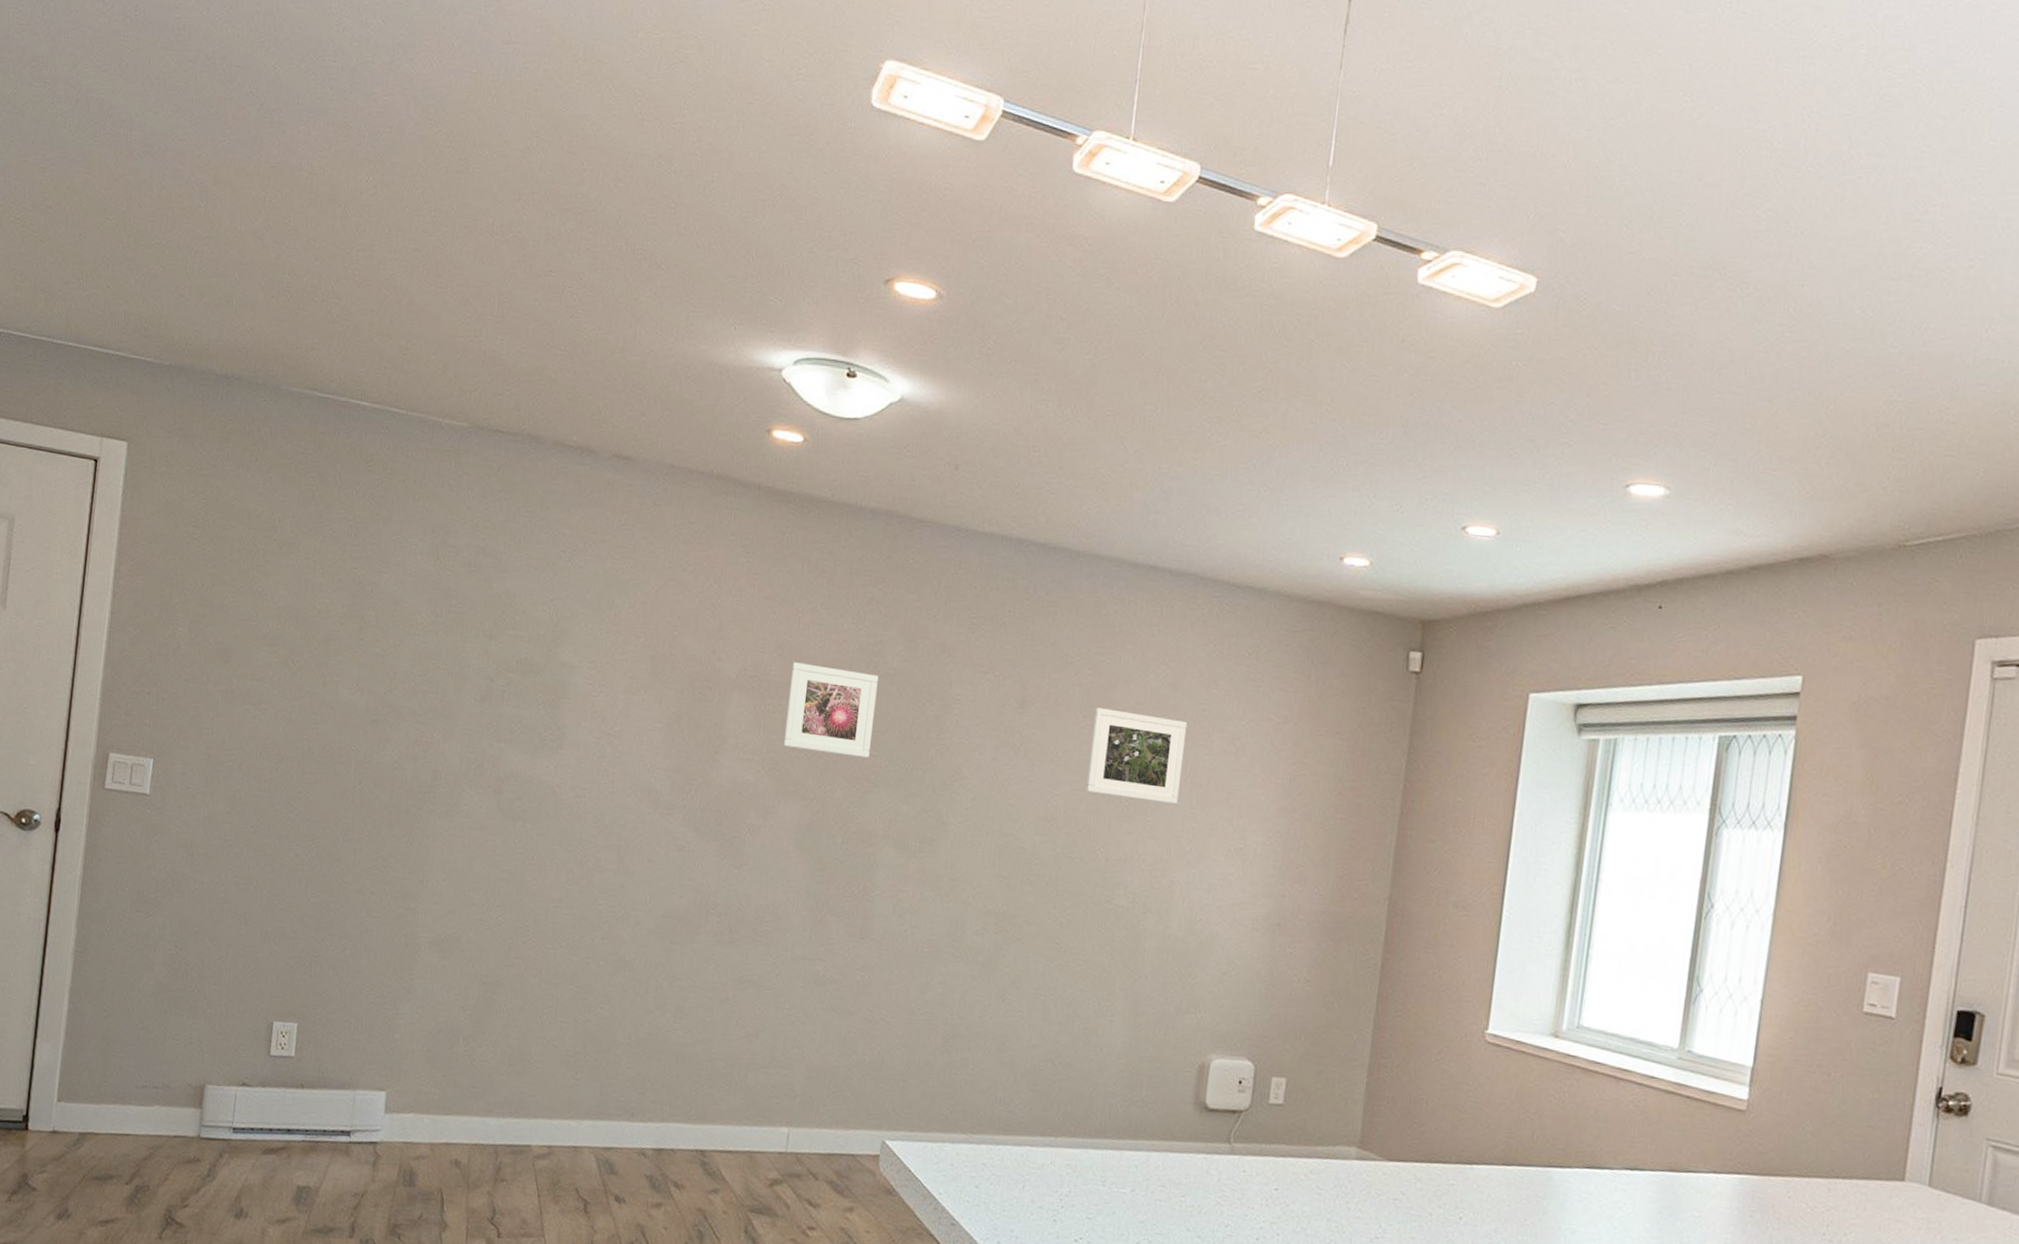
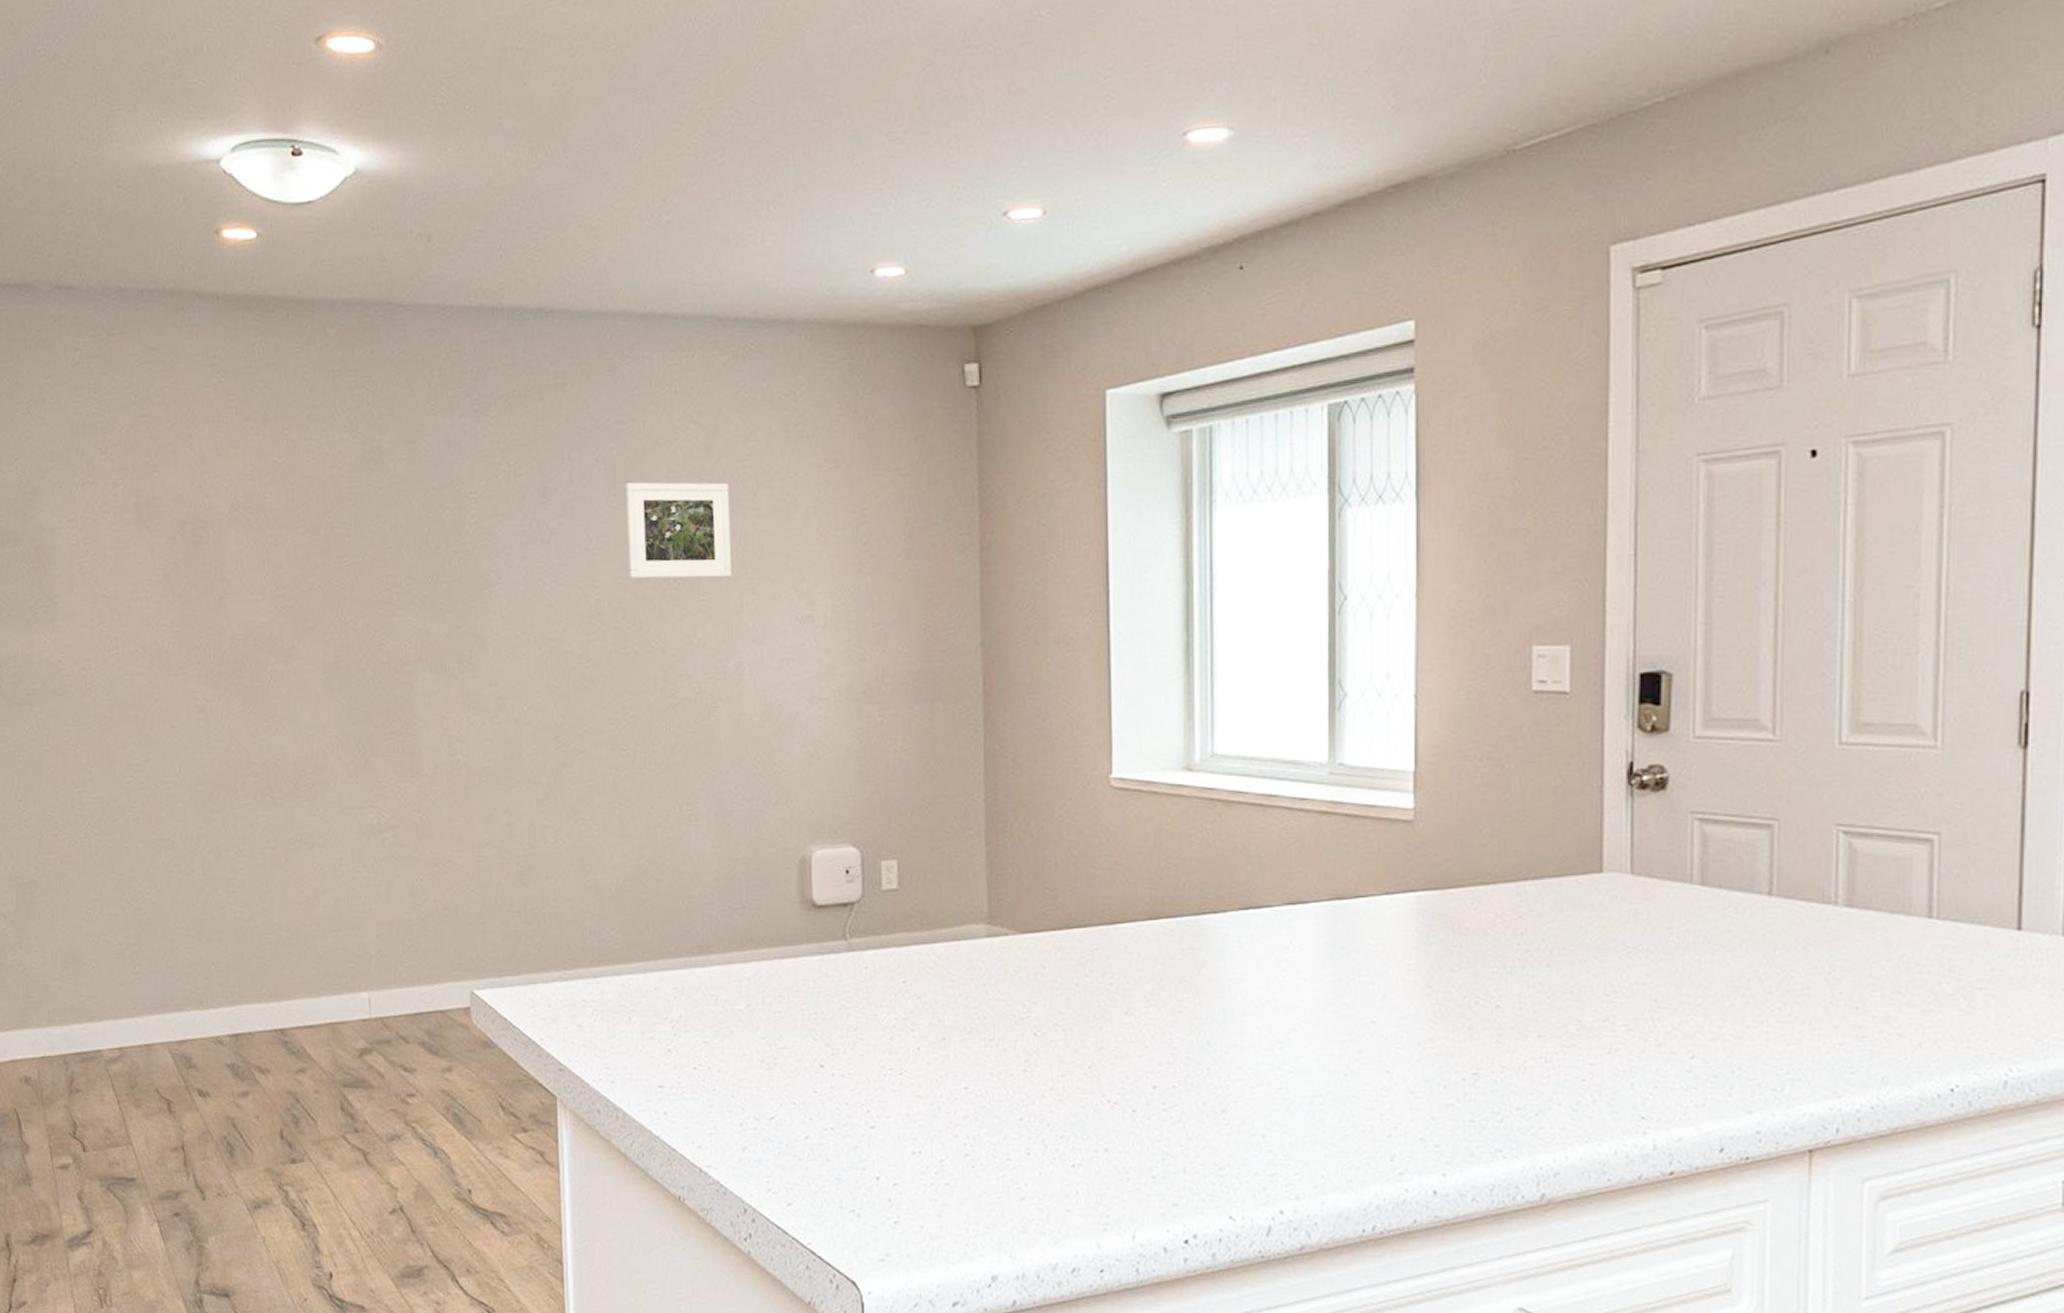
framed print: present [783,662,879,758] -> none [287,484,387,580]

